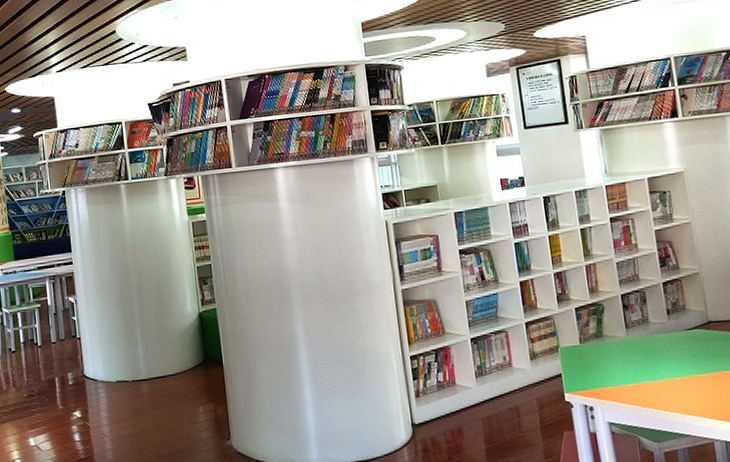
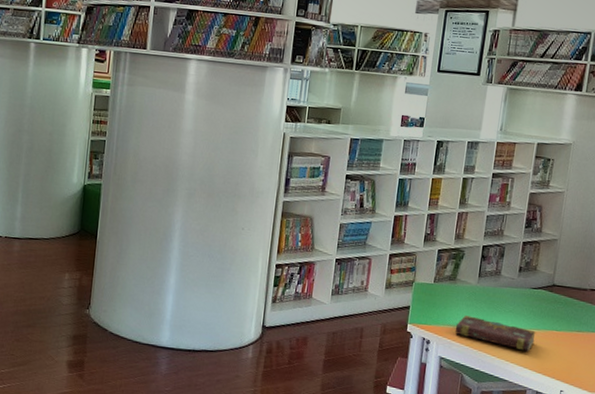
book: none [616,372,707,400] -> present [455,315,536,352]

